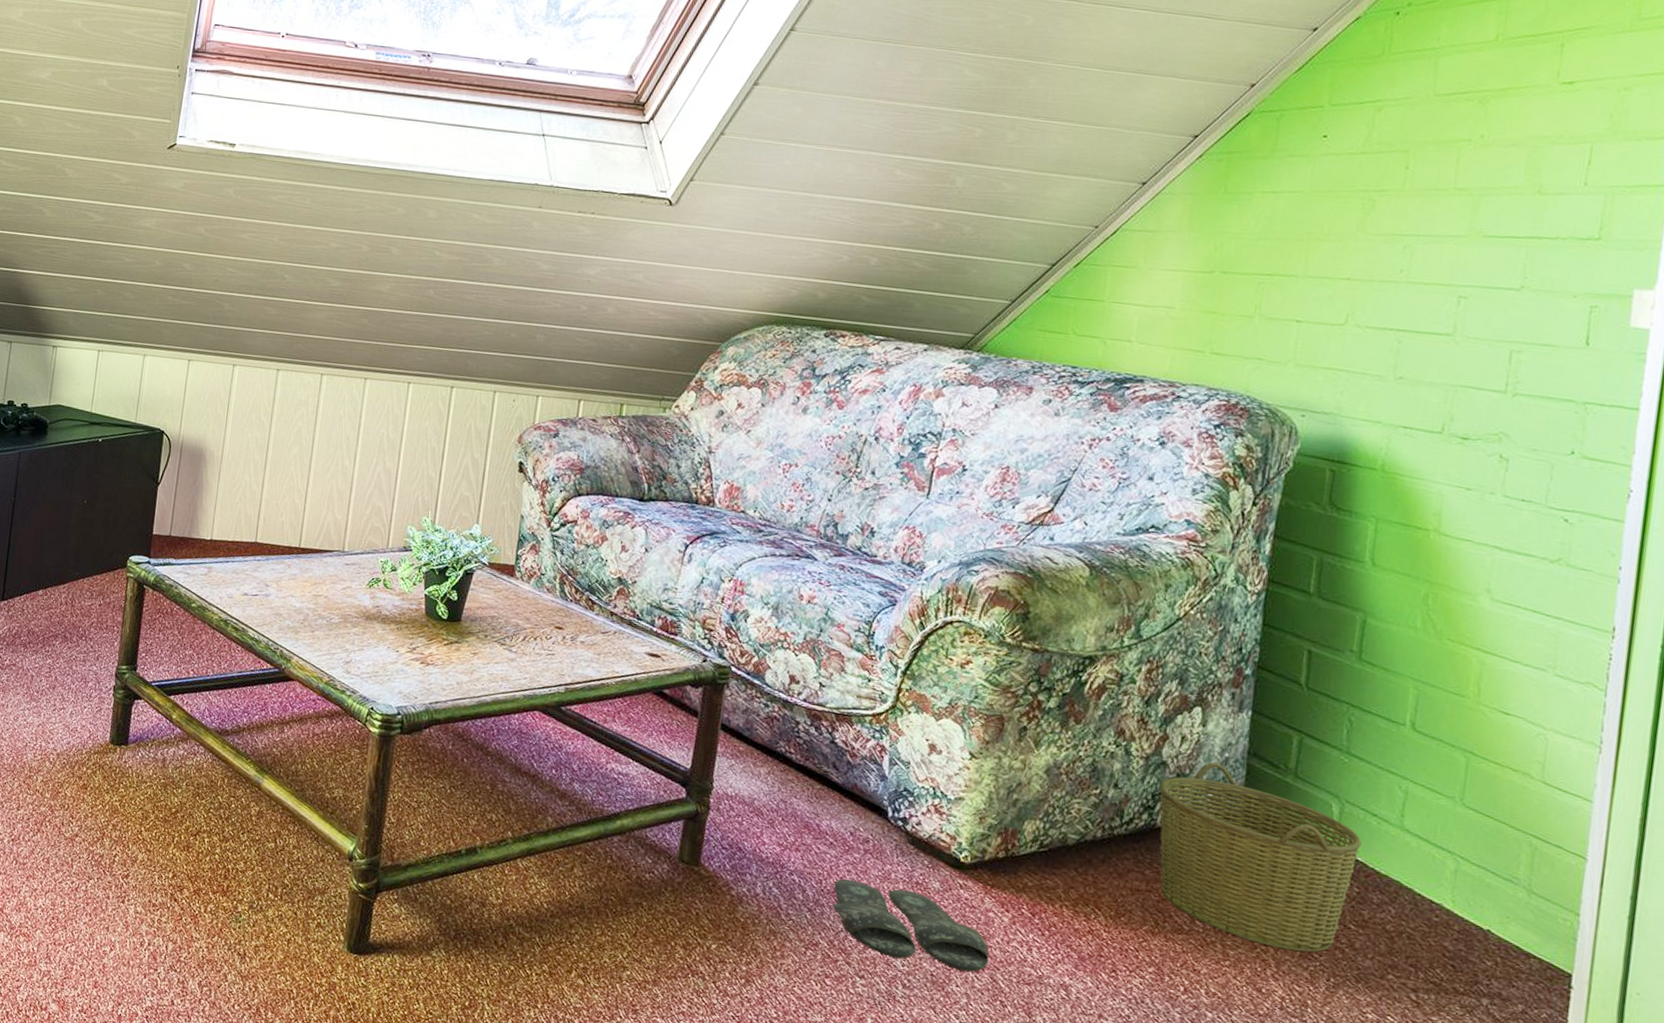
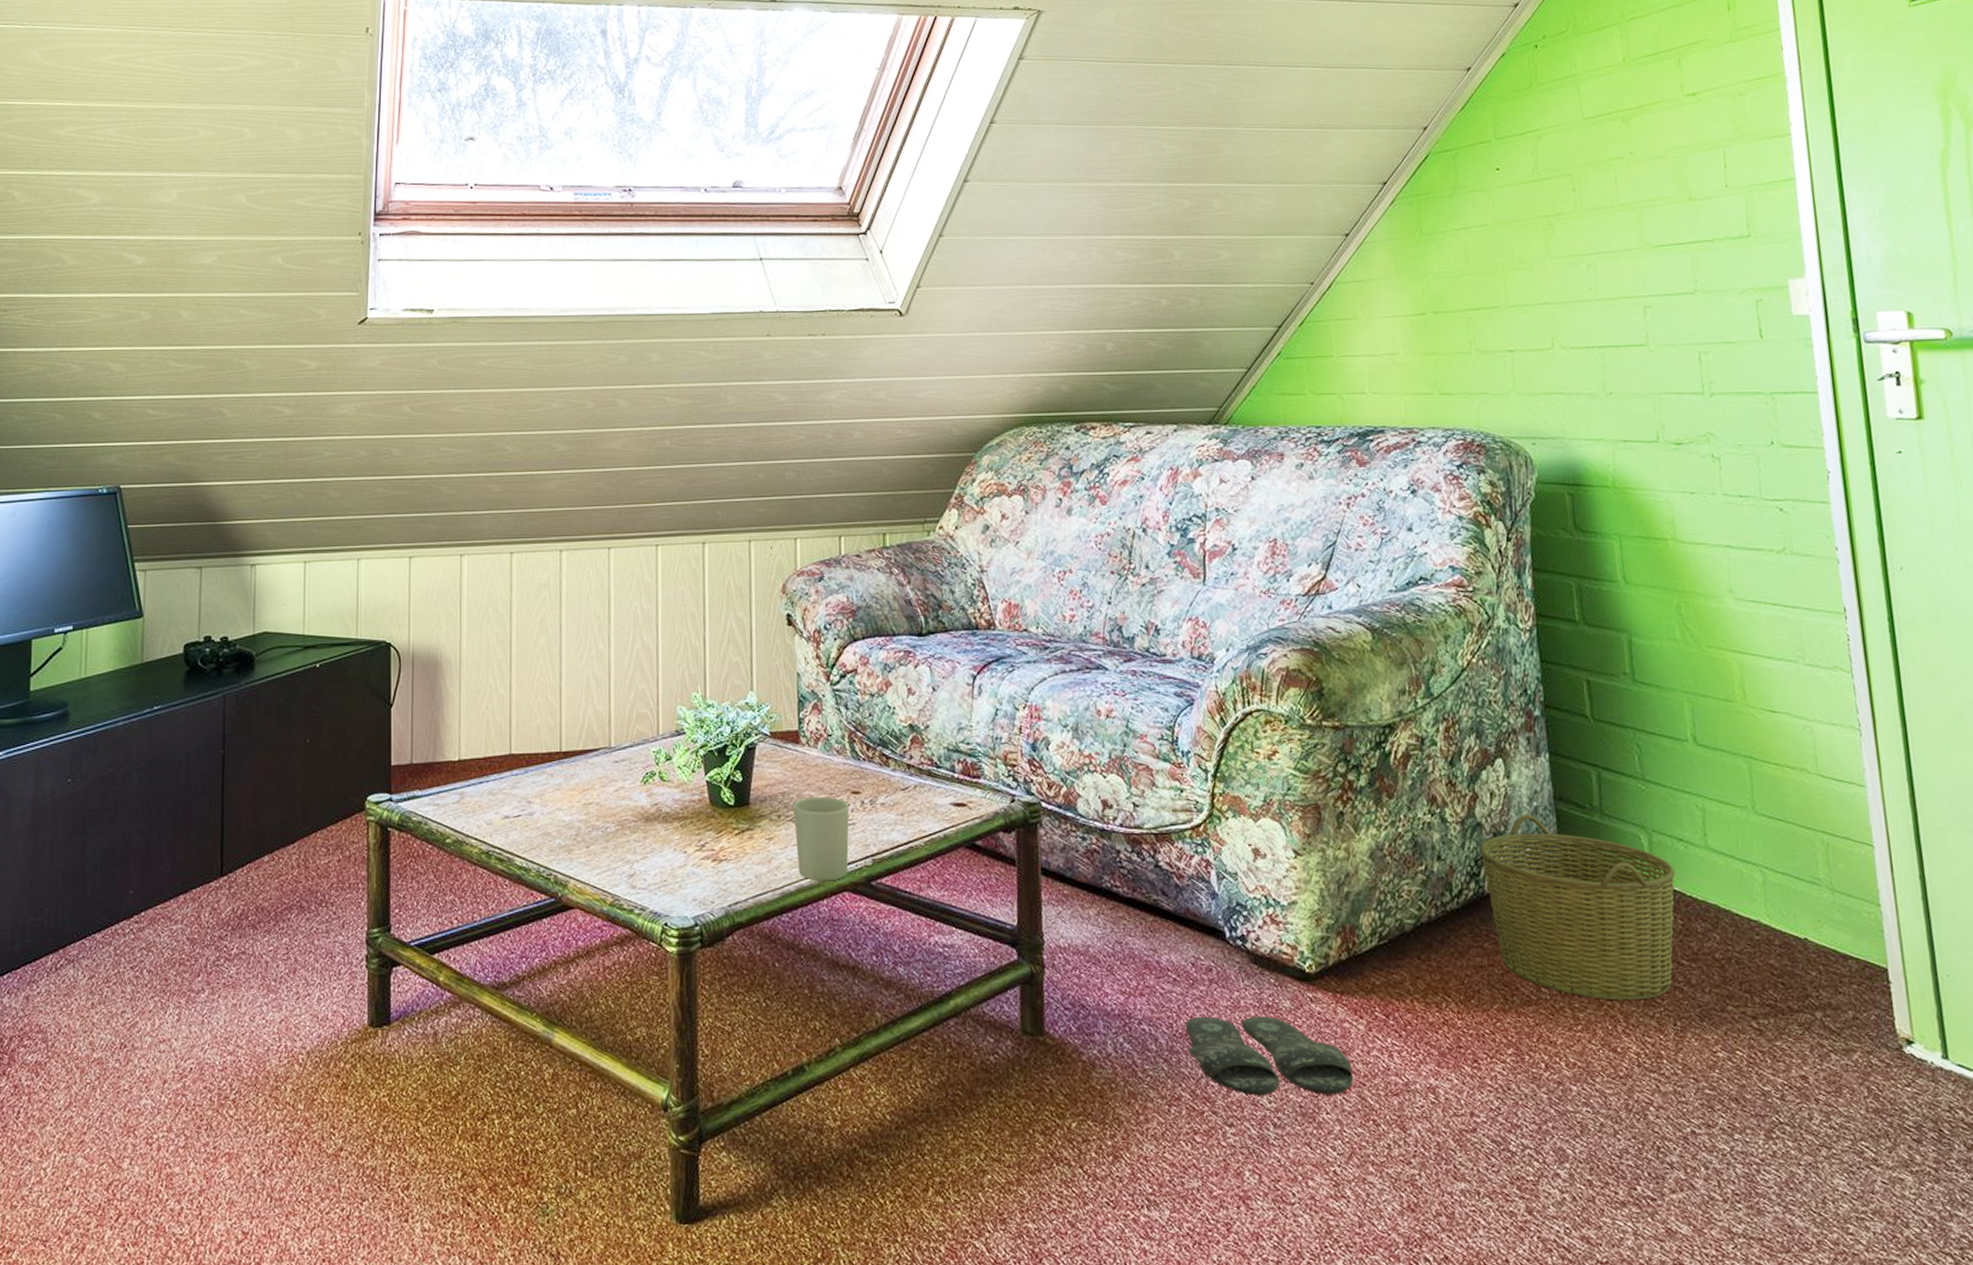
mug: none [496,624,551,700] -> present [793,797,849,882]

